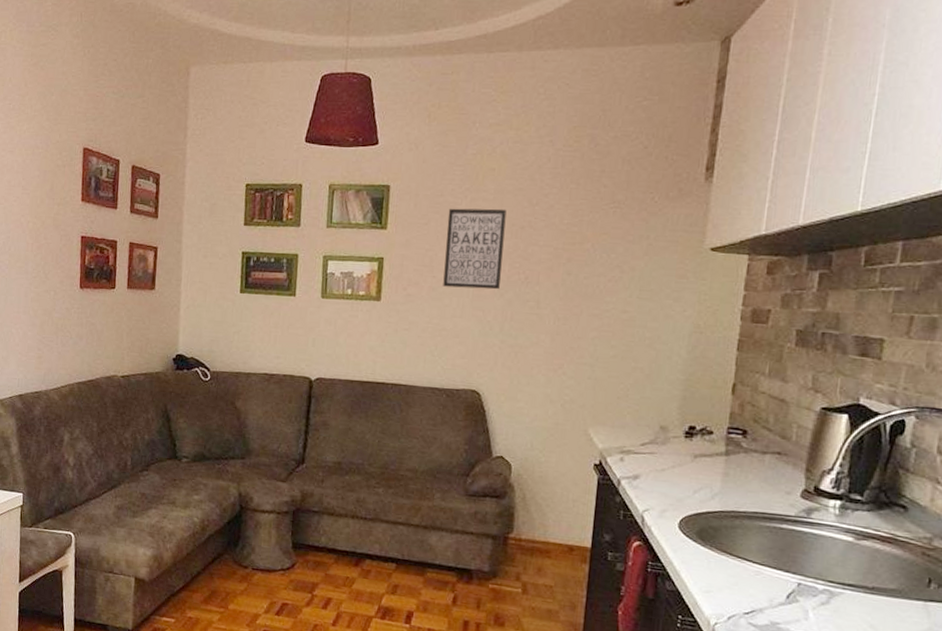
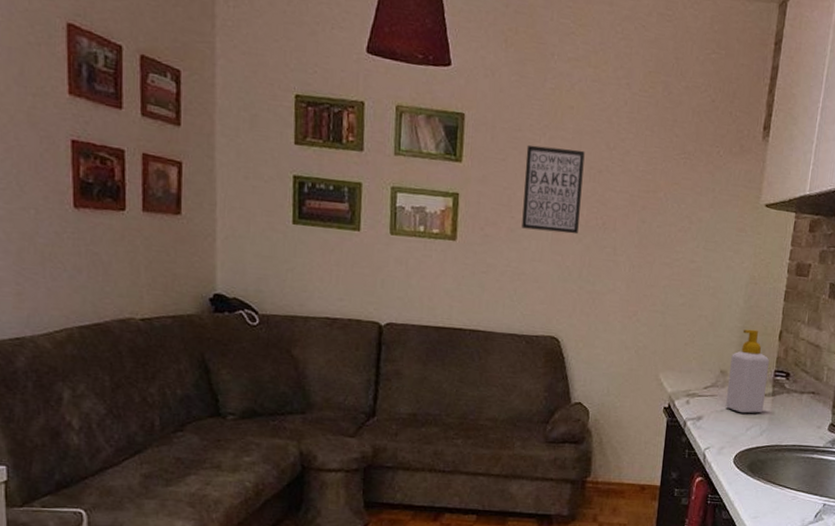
soap bottle: none [666,381,721,475] -> present [725,329,770,414]

